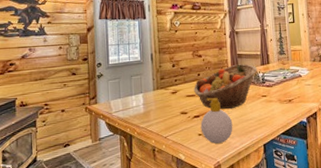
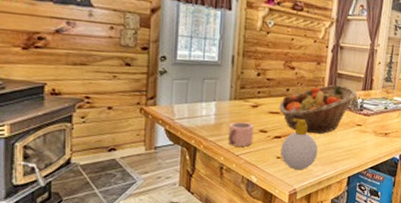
mug: none [156,107,177,130] -> present [228,121,254,147]

